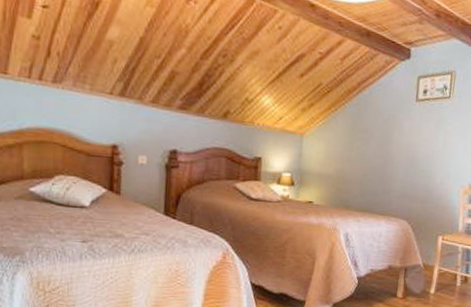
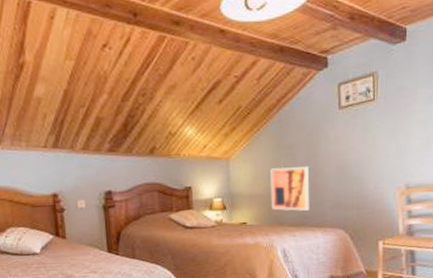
wall art: none [340,150,381,197] -> present [270,166,310,211]

